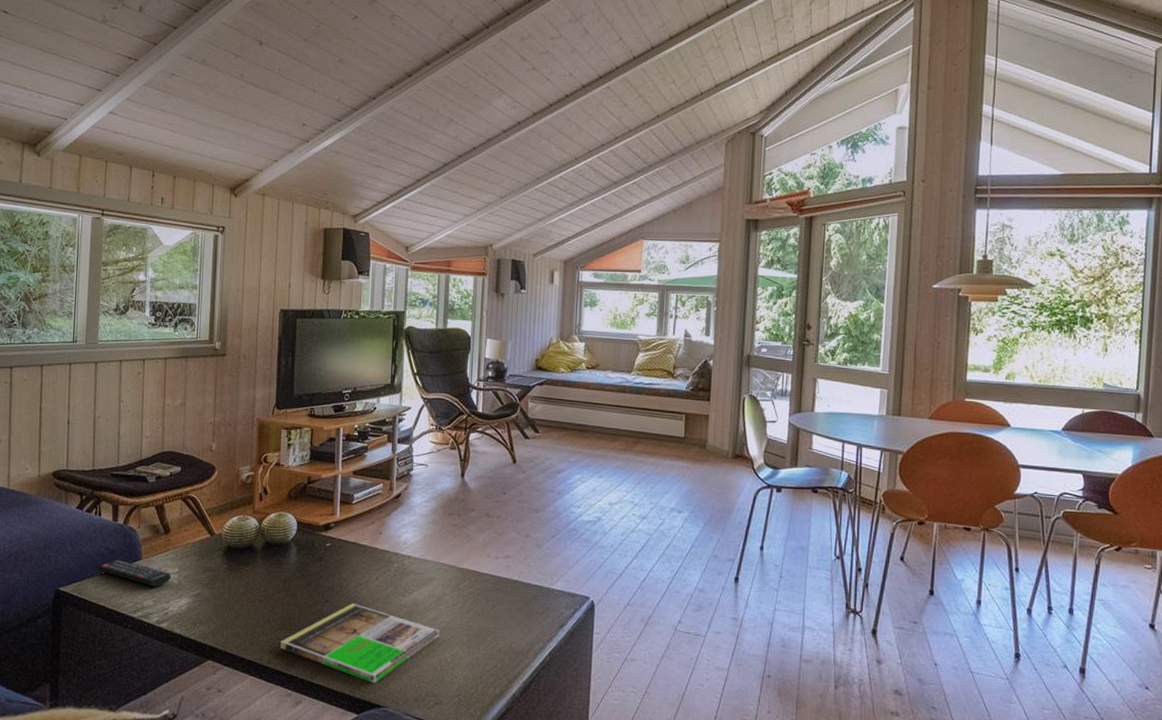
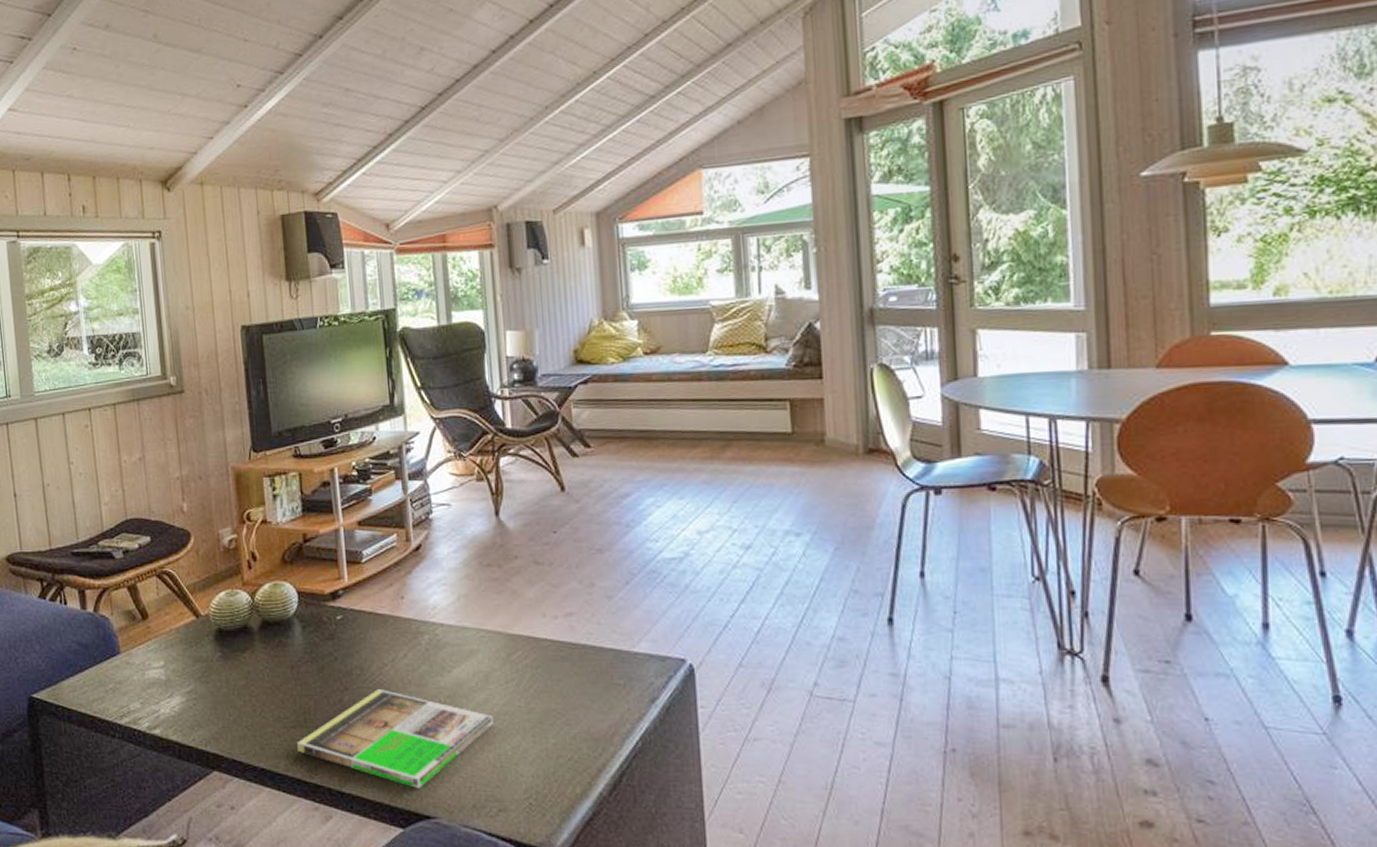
remote control: present [97,559,172,588] -> none [71,655,158,686]

